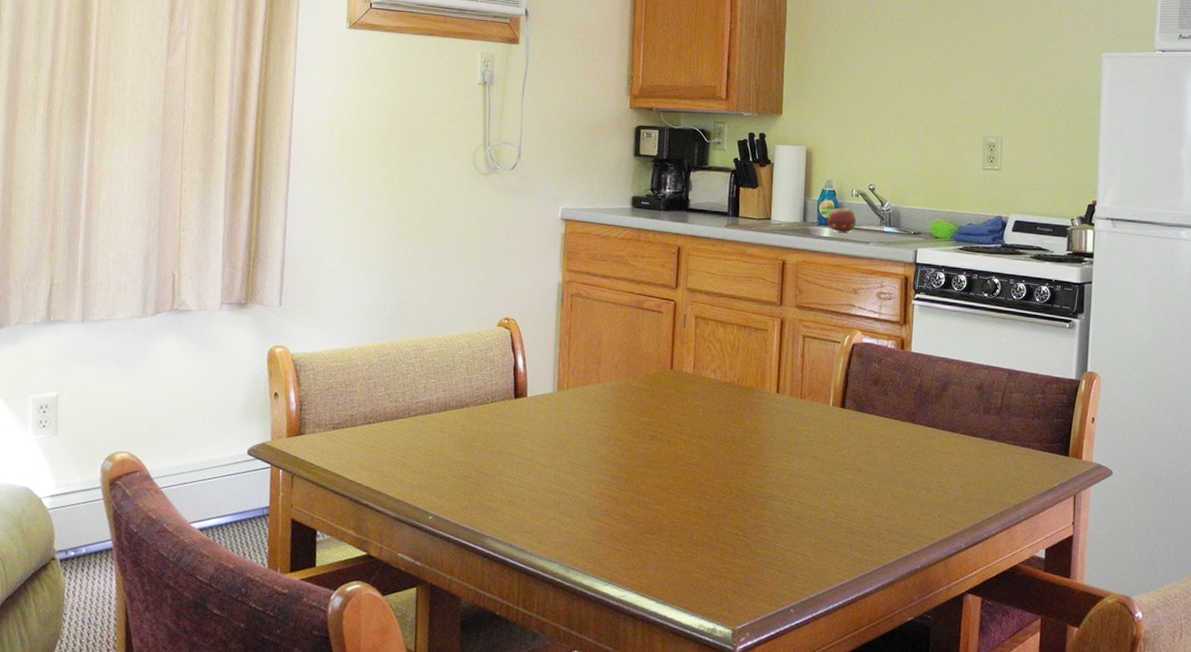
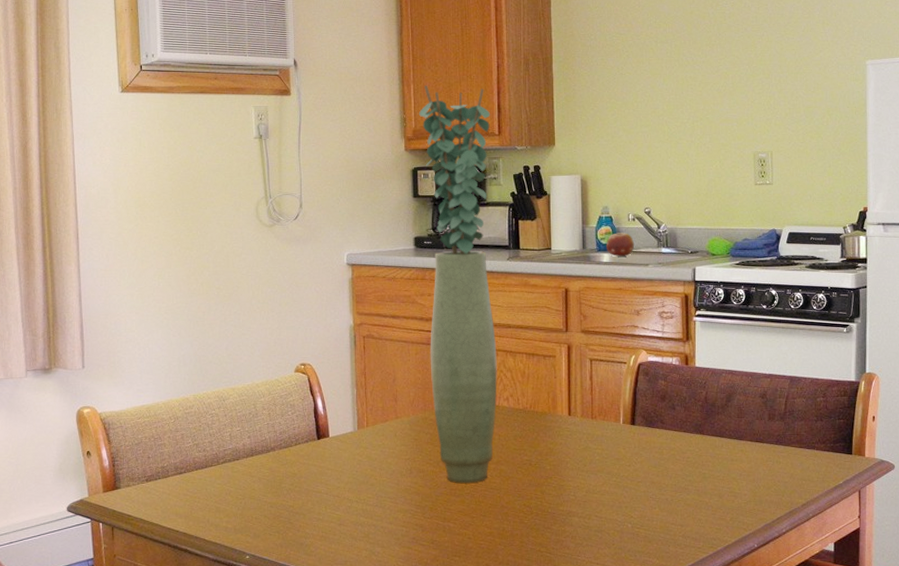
vase: none [637,45,720,456] -> present [418,86,497,483]

